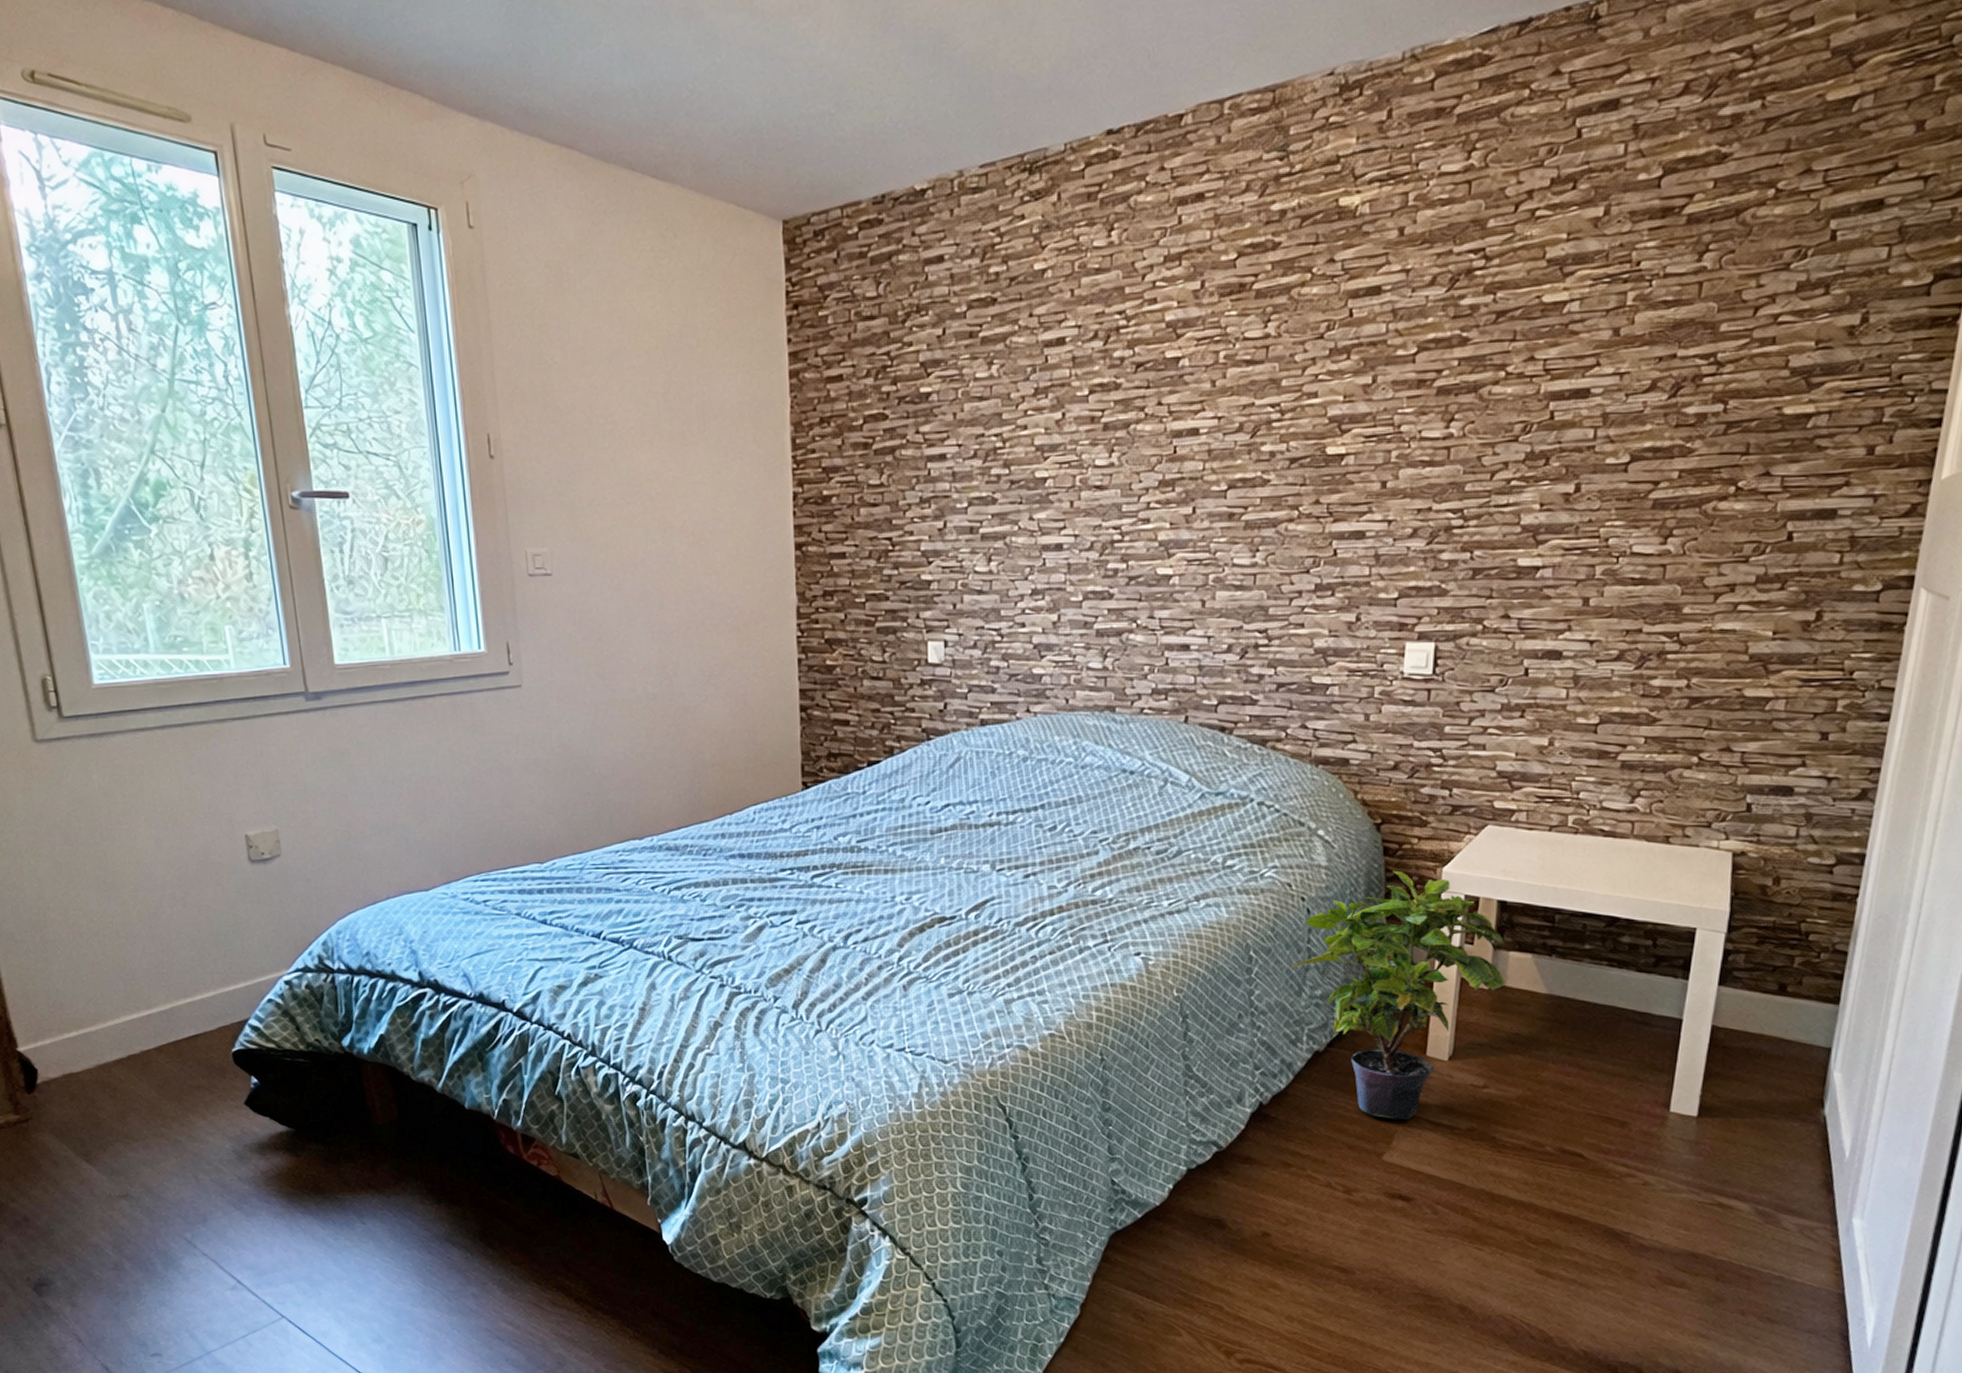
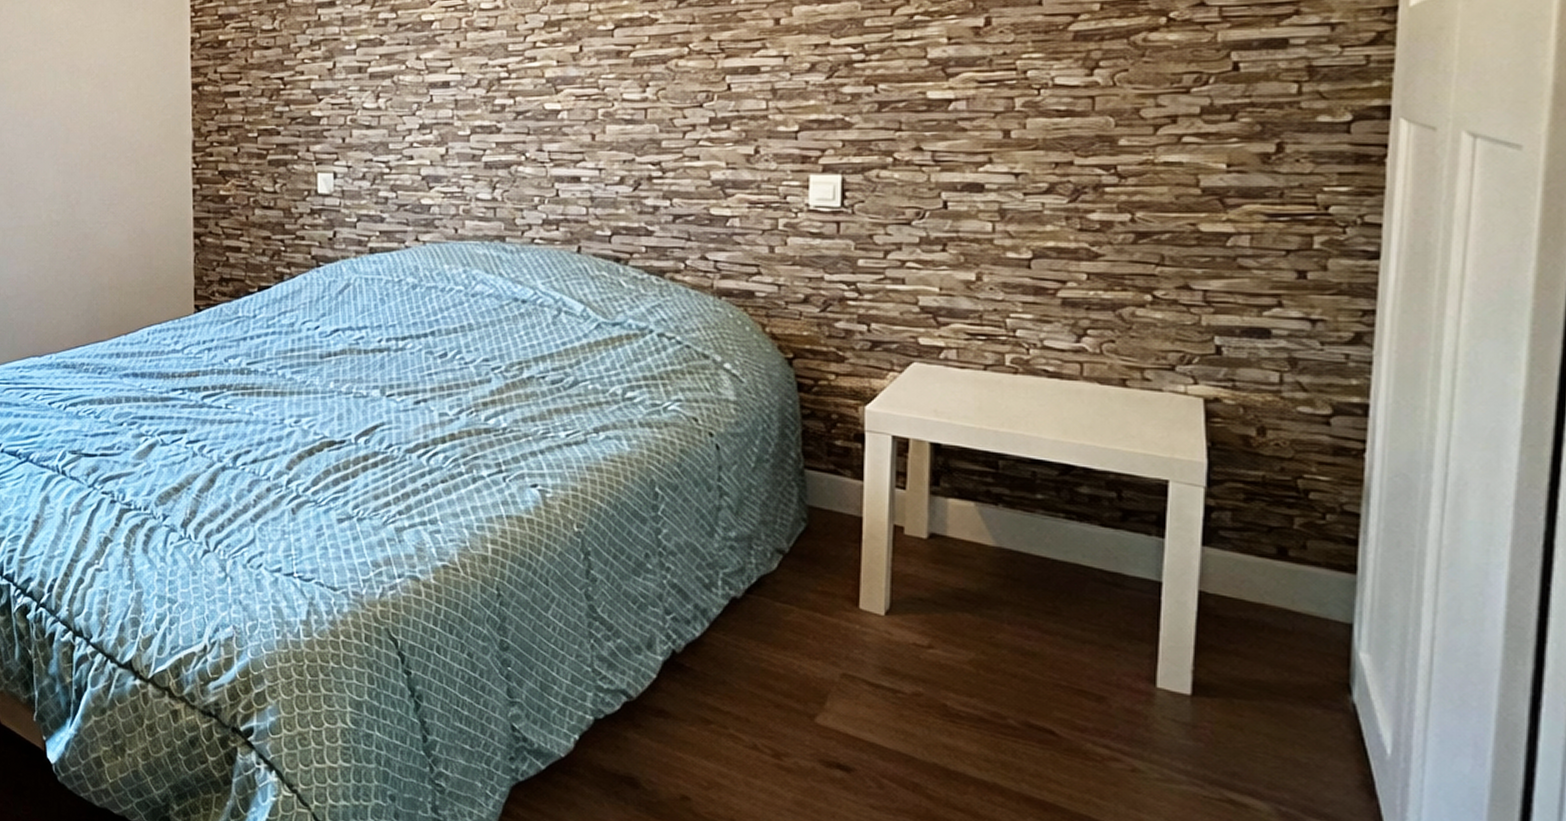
potted plant: present [1289,870,1506,1119] -> none [699,407,946,678]

